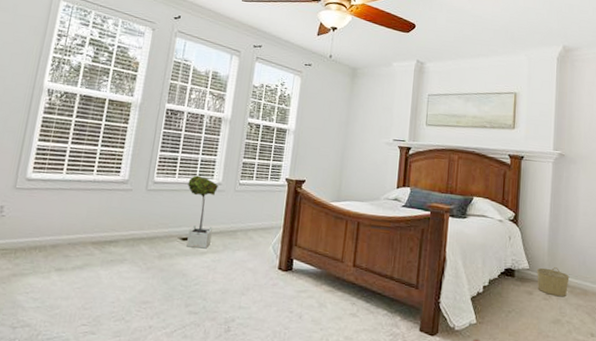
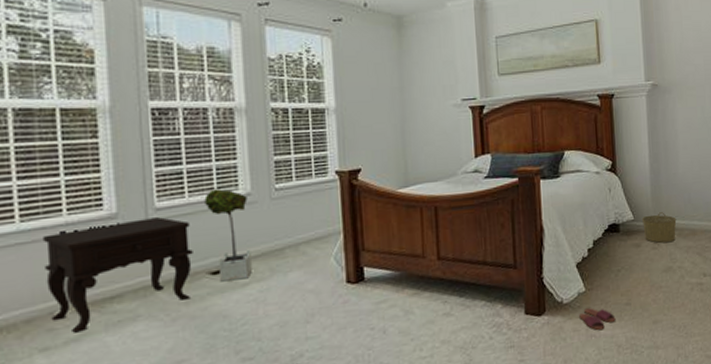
side table: none [68,186,175,263] -> present [43,217,193,333]

